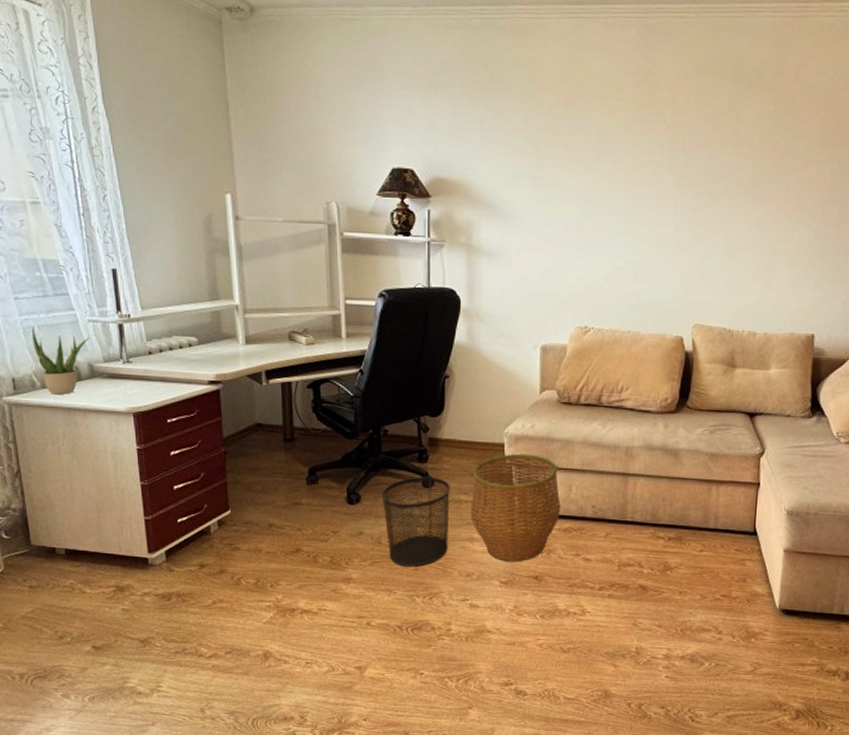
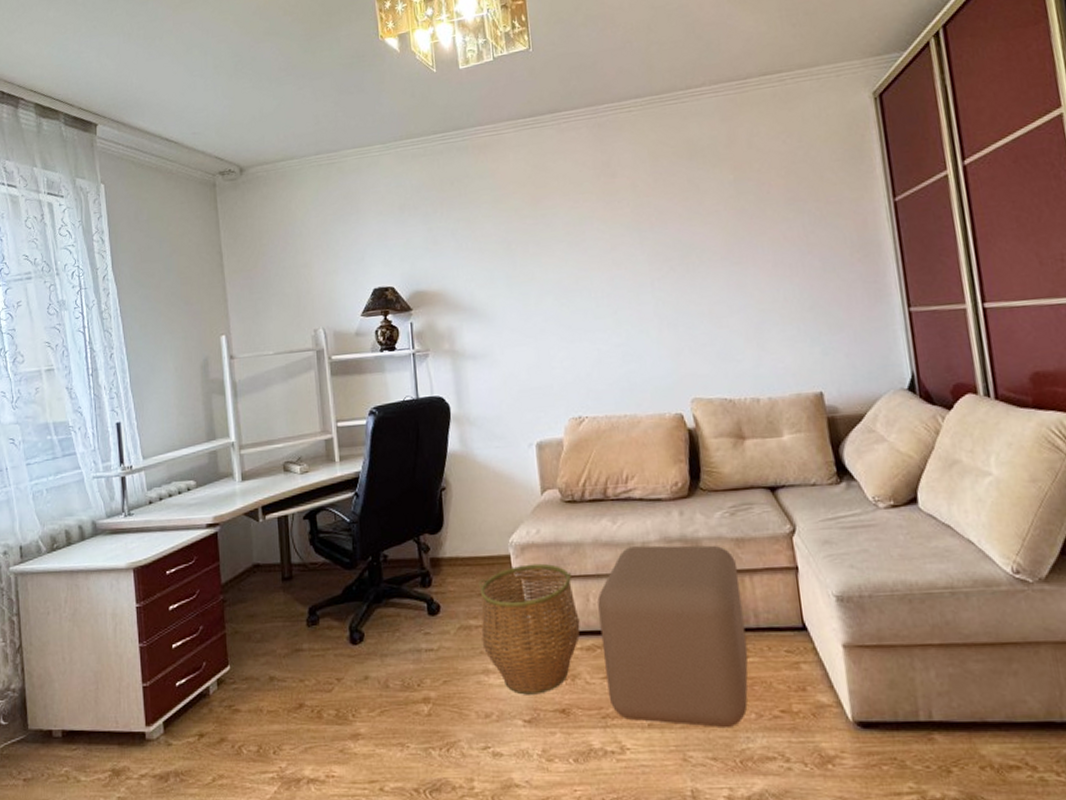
potted plant: present [32,327,90,395] -> none [41,491,95,559]
waste bin: present [381,476,450,567] -> none [385,602,462,713]
cube: none [577,449,708,604] -> present [597,545,748,727]

